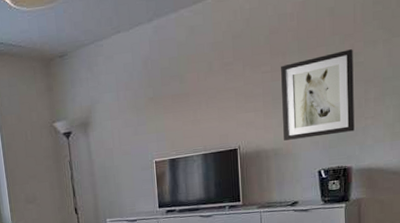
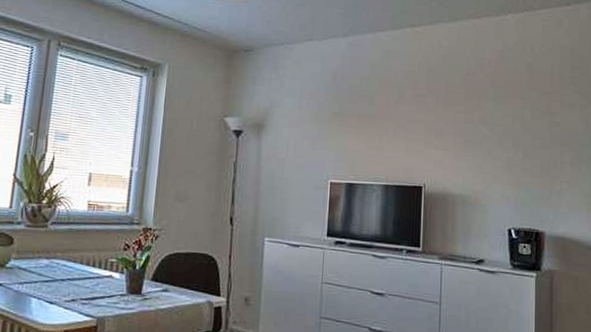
wall art: present [281,49,354,141] -> none [473,107,550,193]

